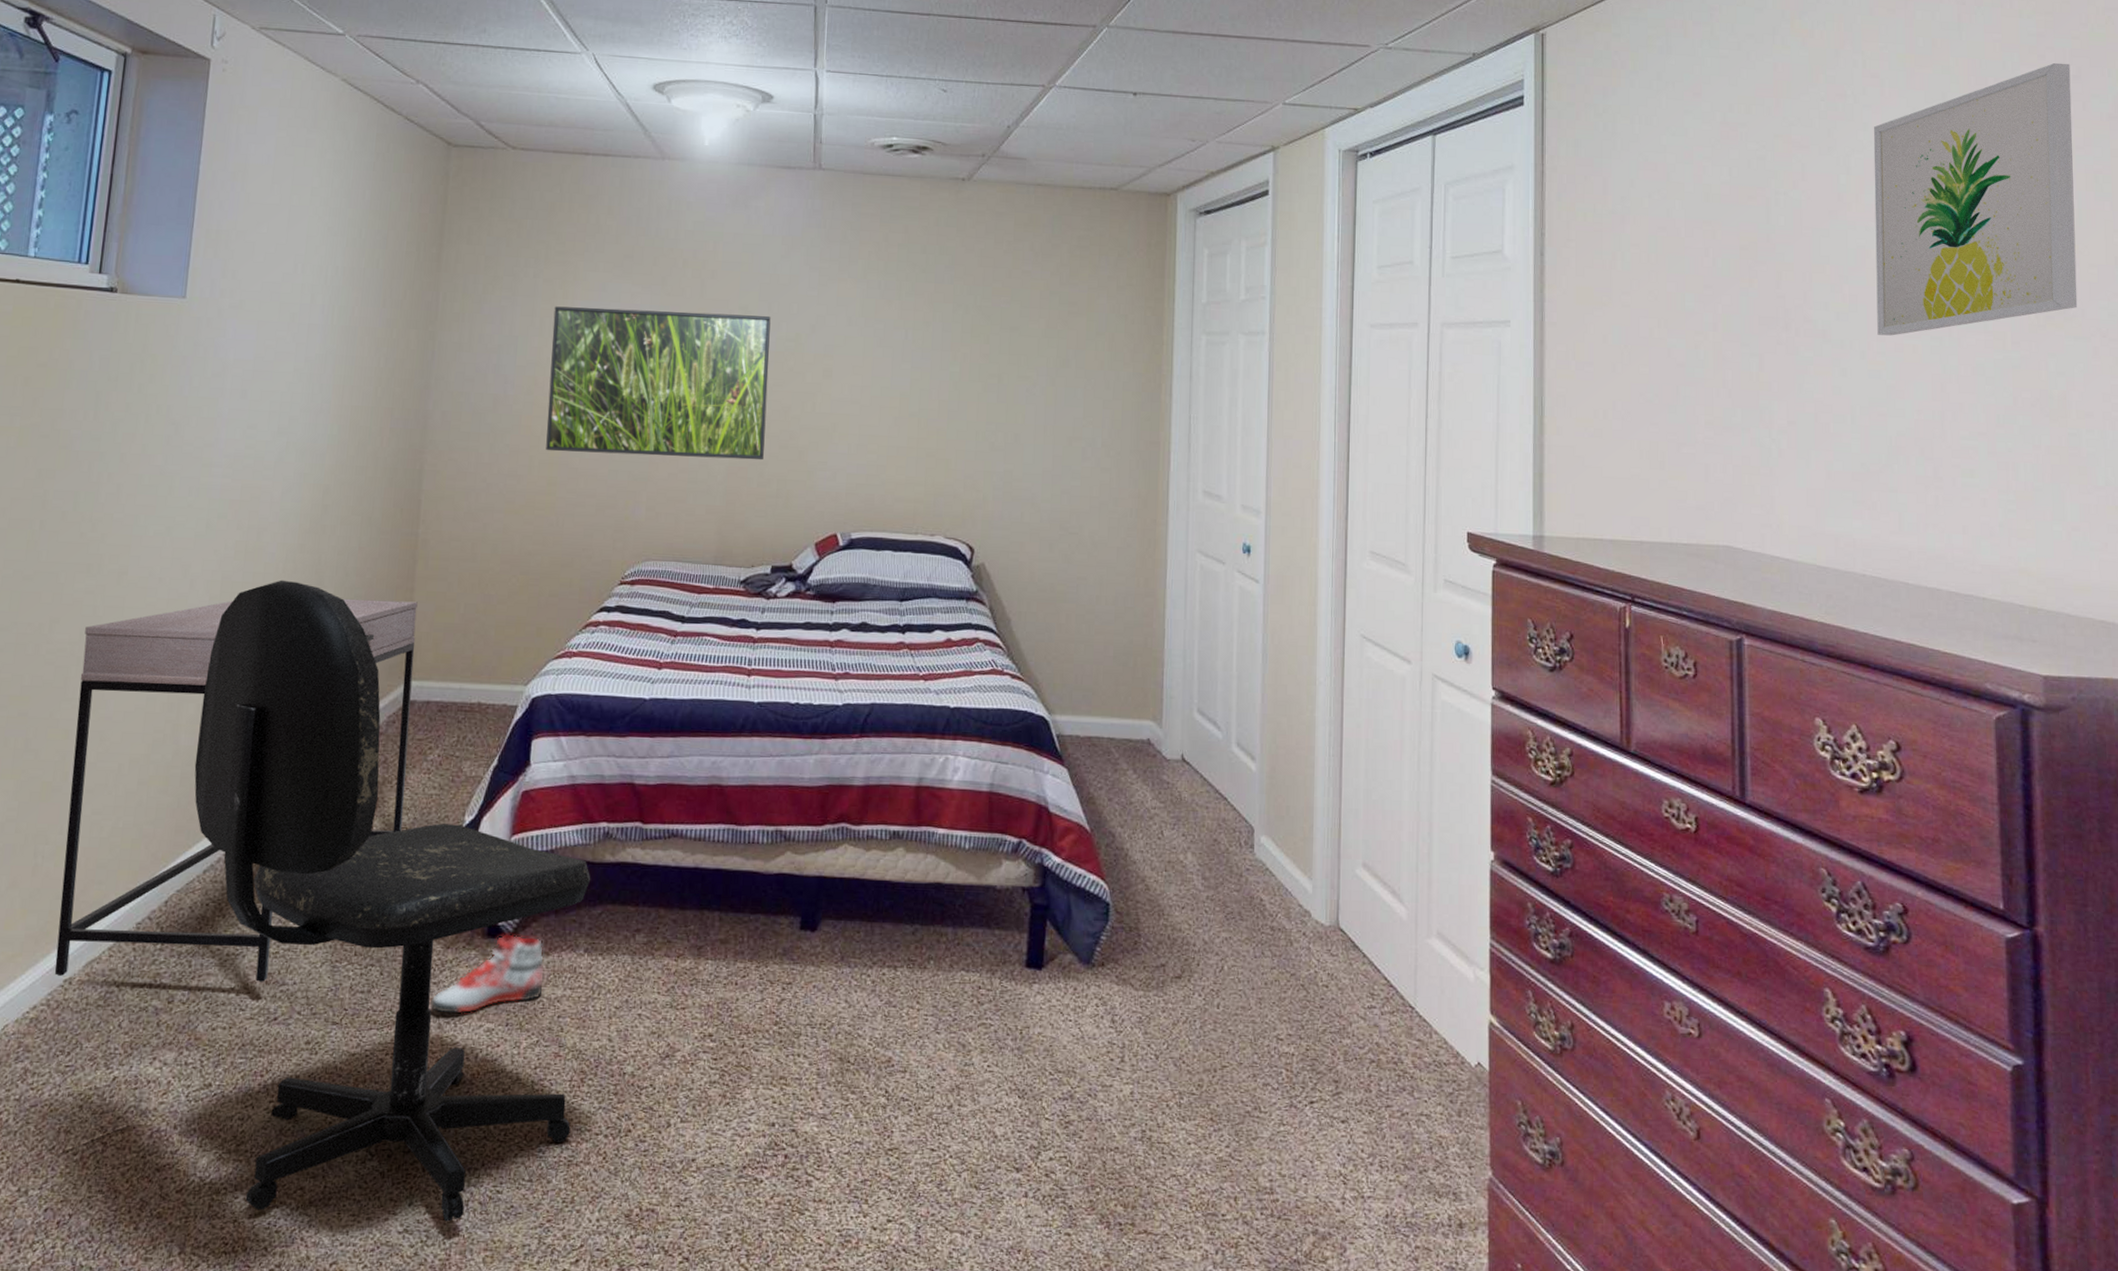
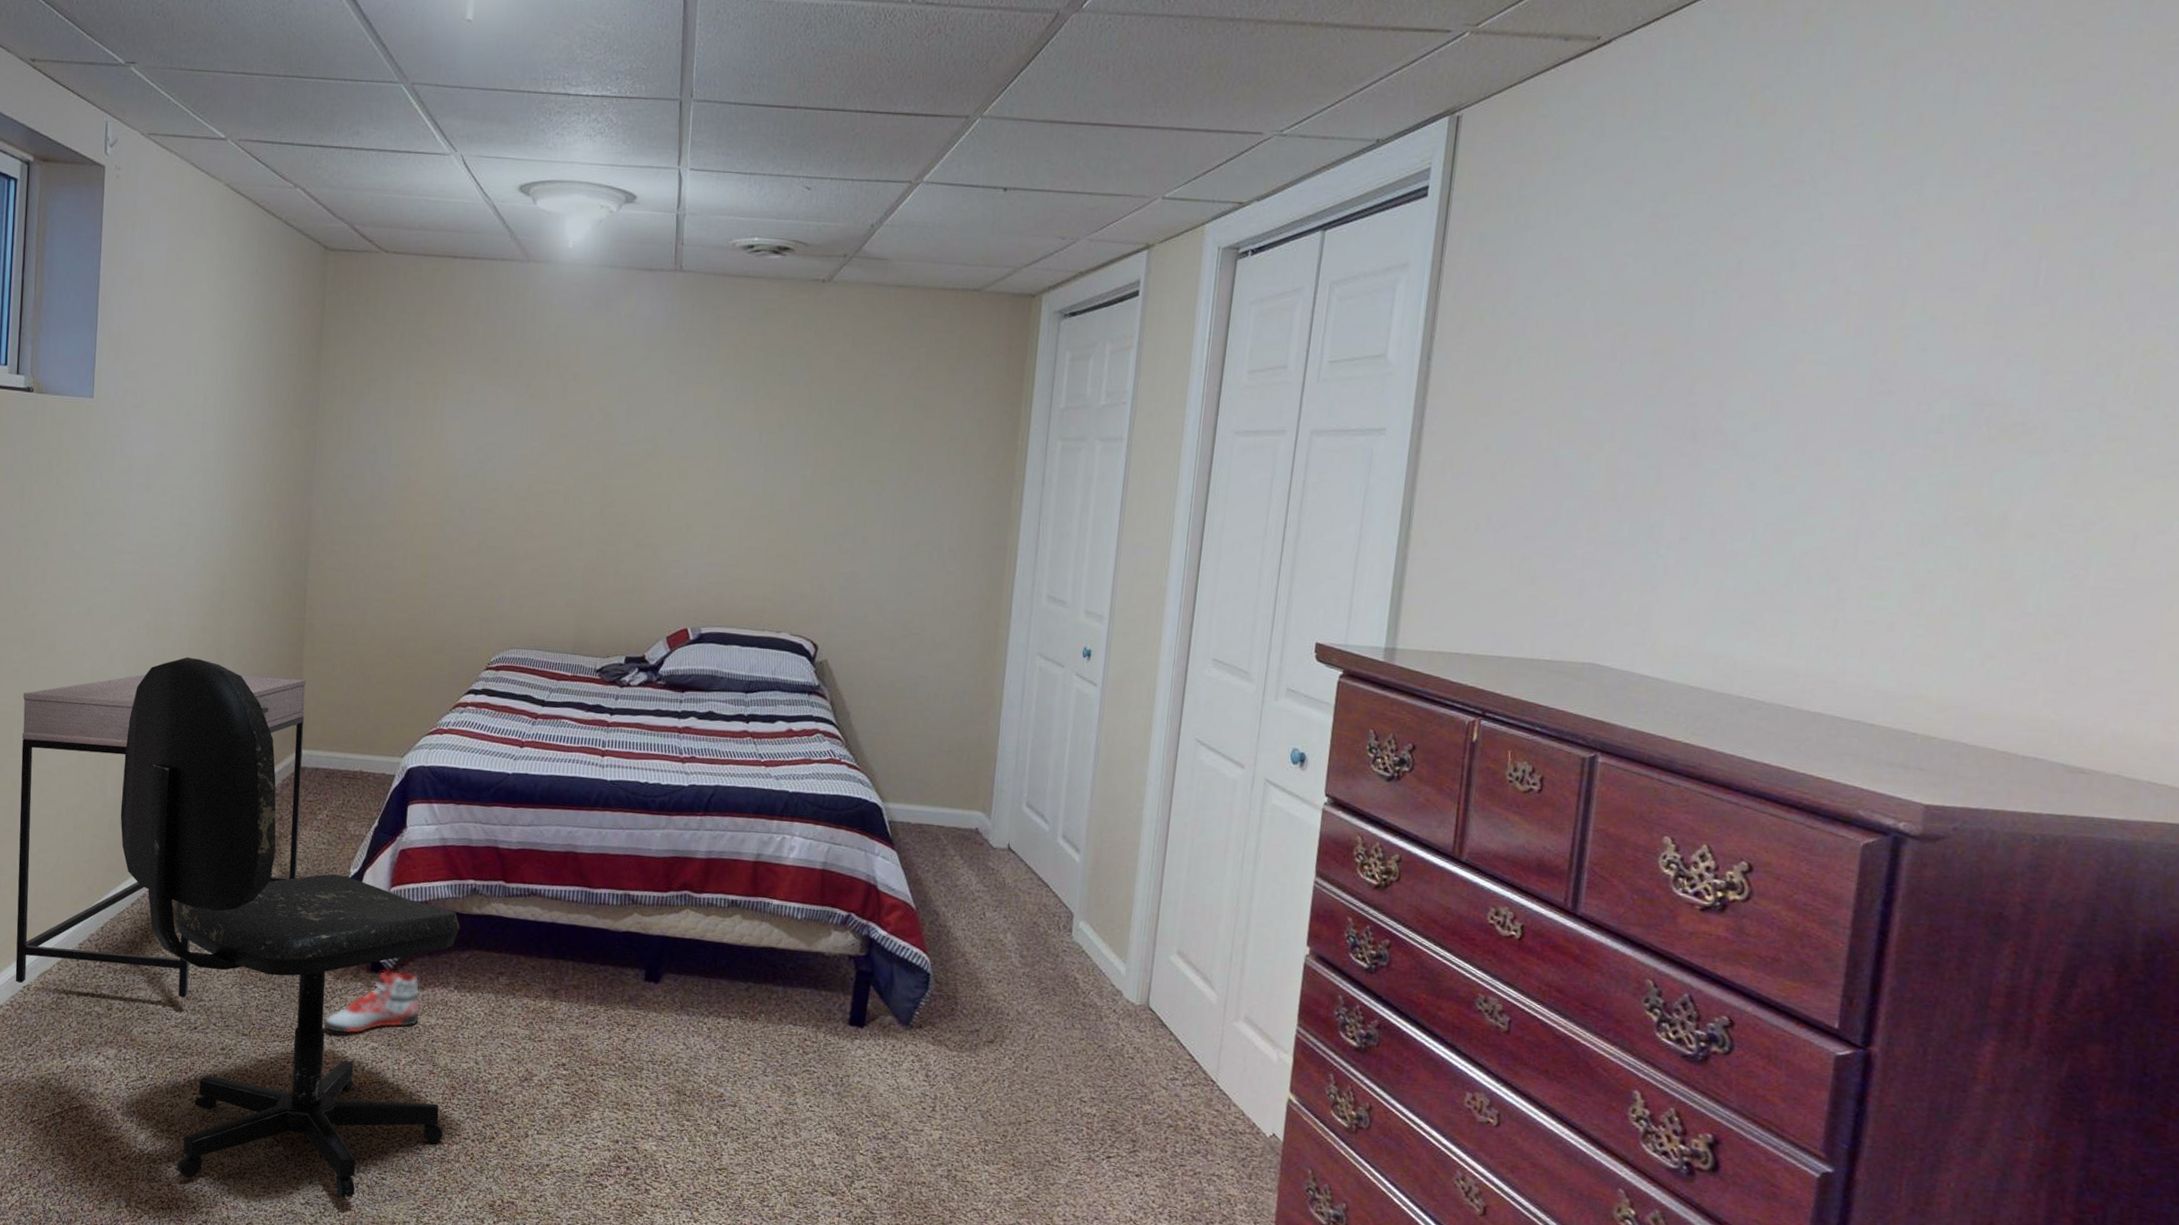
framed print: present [546,306,771,461] -> none [418,407,630,558]
wall art: present [1873,62,2078,336] -> none [1797,139,2085,448]

